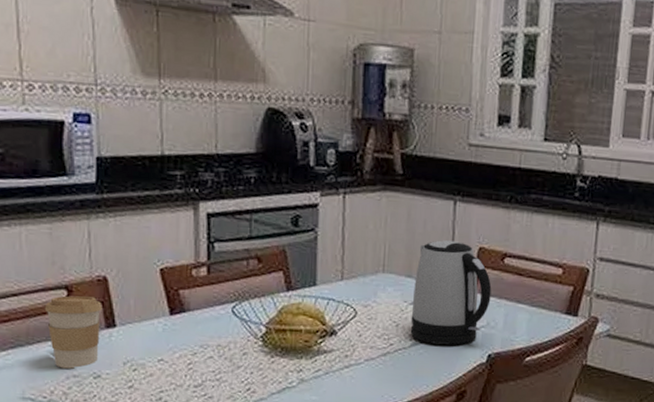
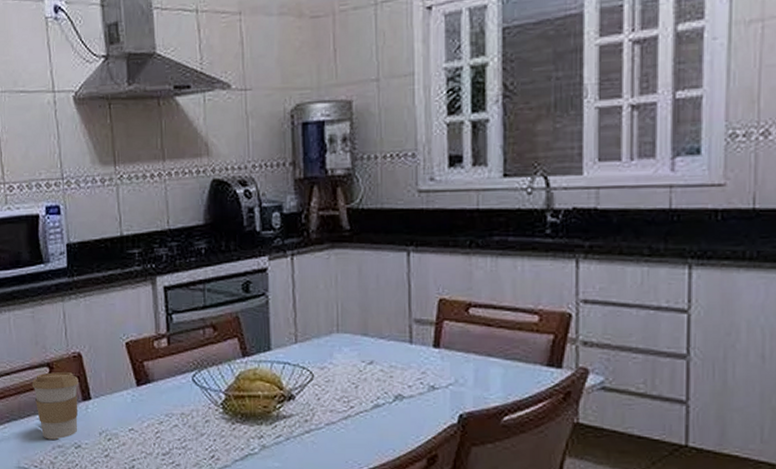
kettle: present [410,240,492,345] -> none [370,294,457,406]

